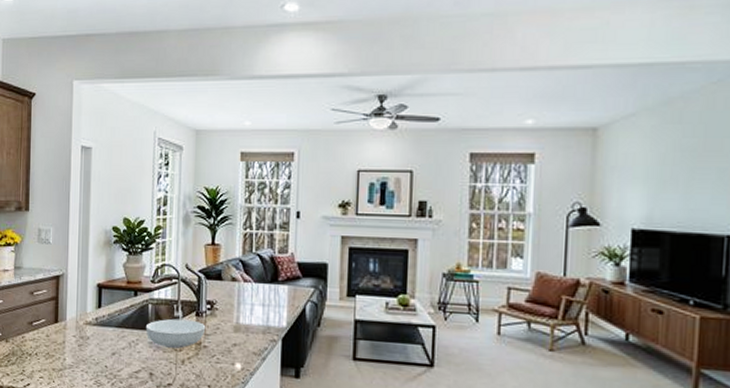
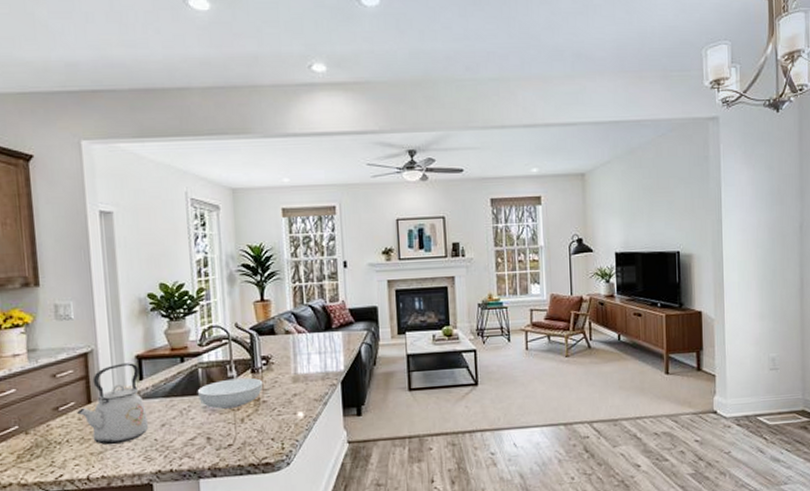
kettle: none [46,289,102,365] -> present [77,363,149,446]

